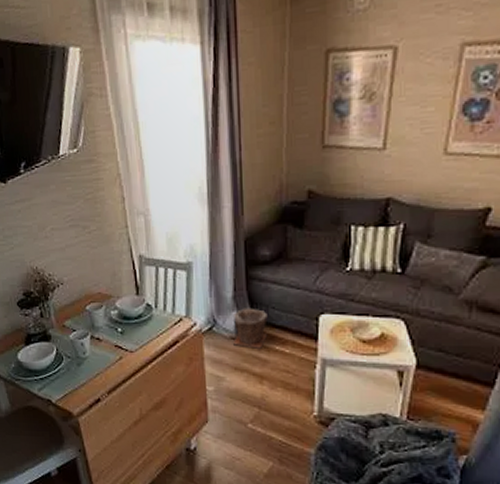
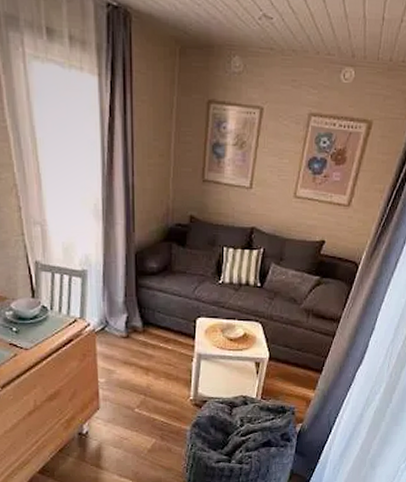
plant pot: present [233,308,268,349] -> none [124,311,154,346]

